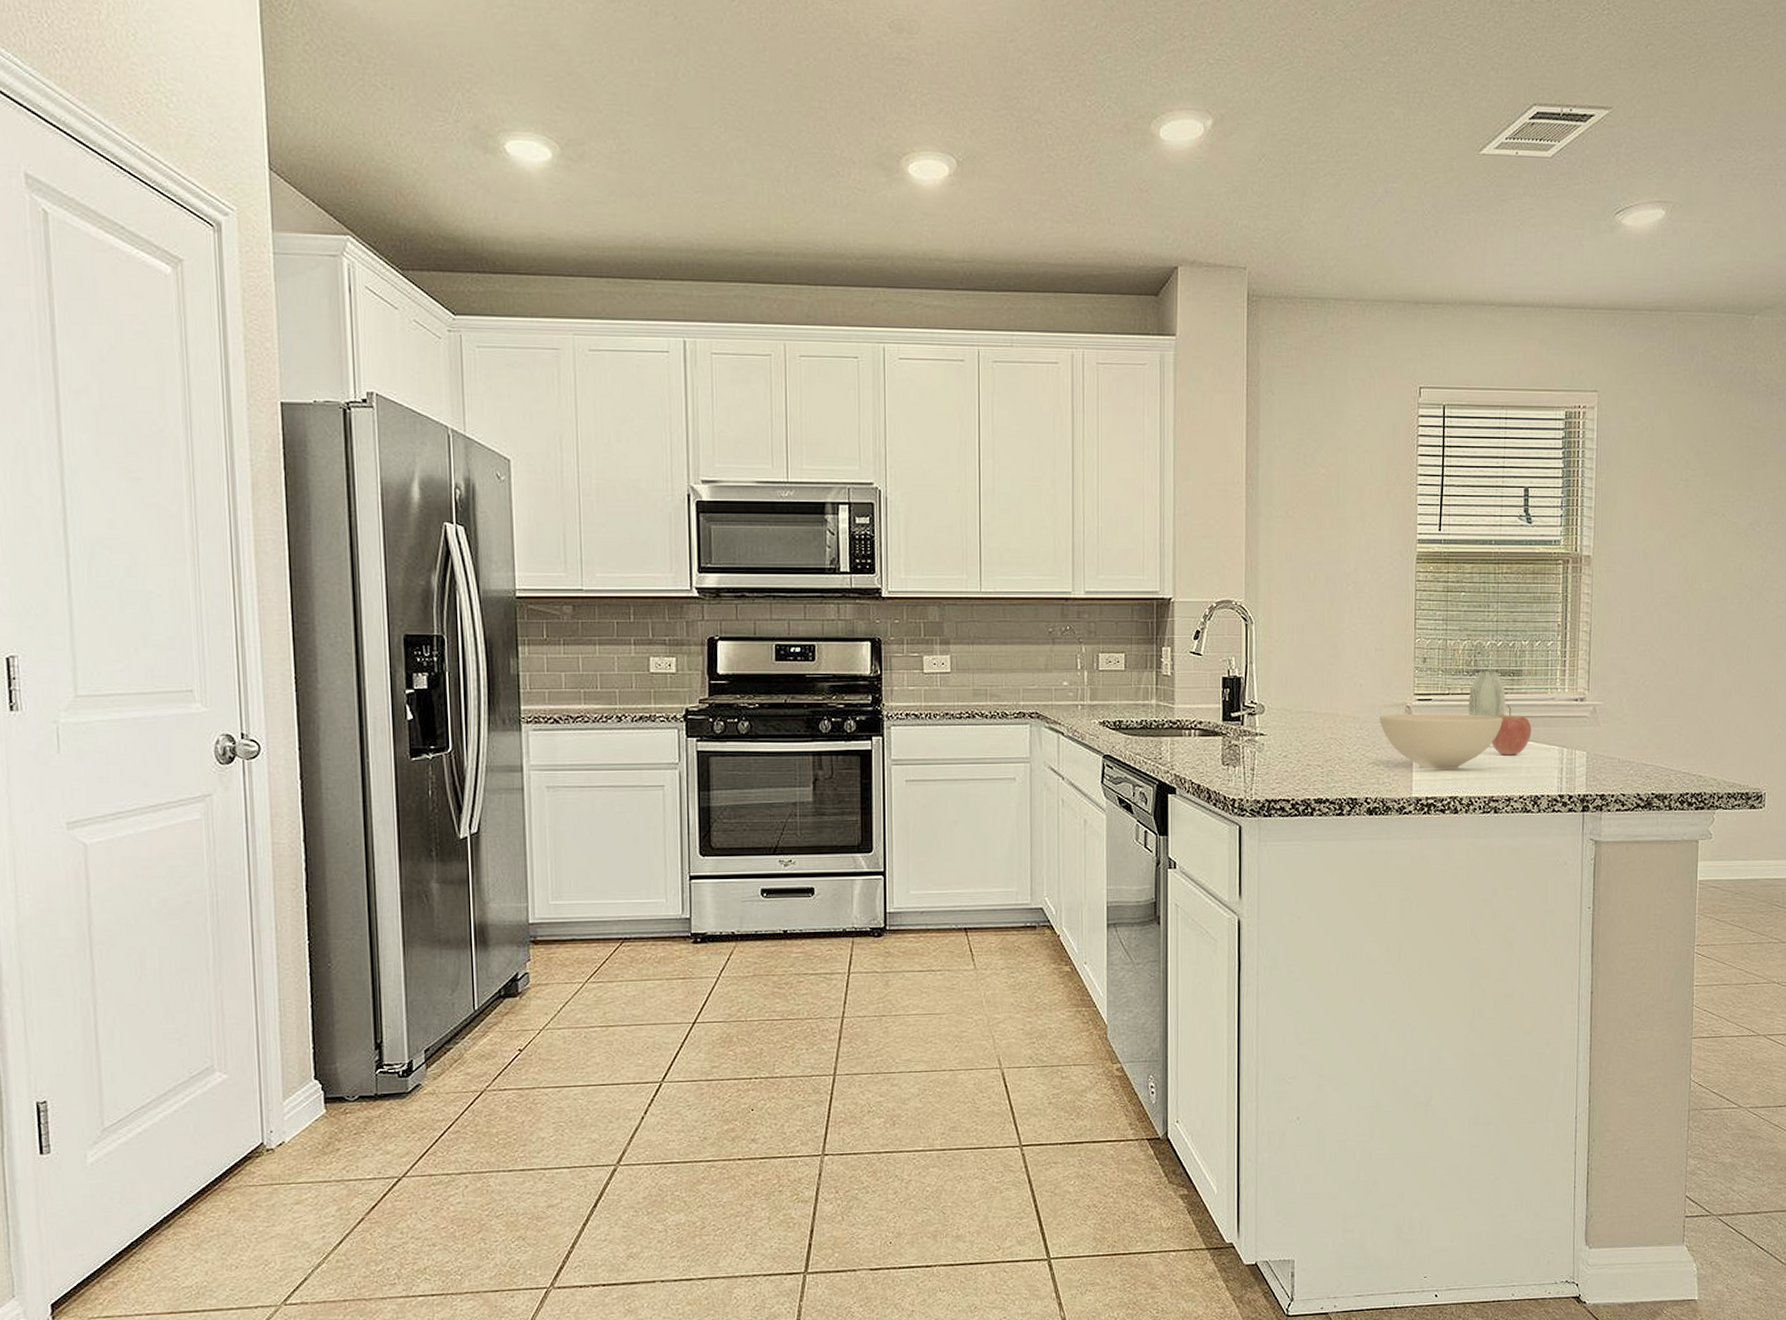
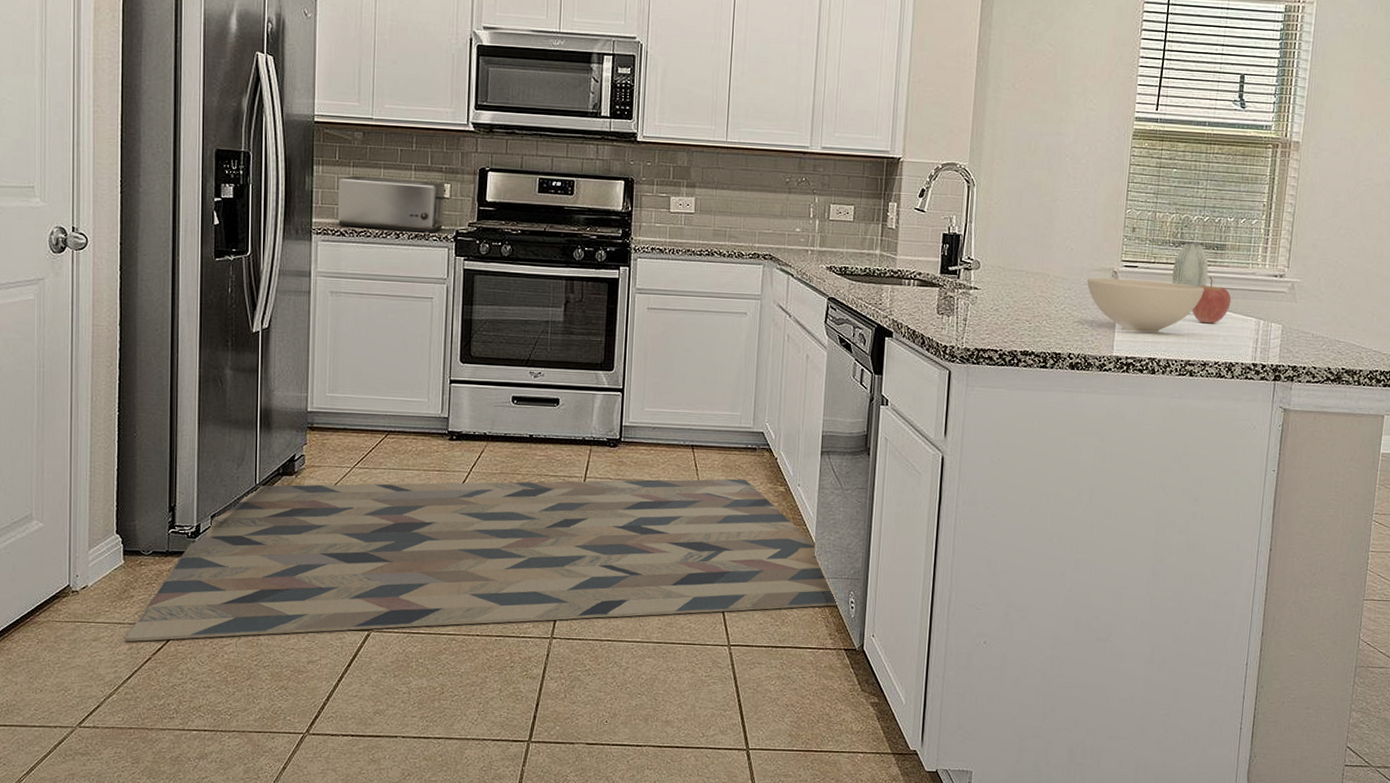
rug: none [331,961,1137,1201] -> present [124,479,838,642]
toaster: none [548,654,672,714] -> present [337,175,446,233]

